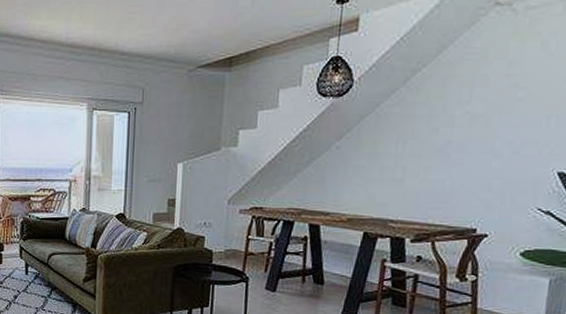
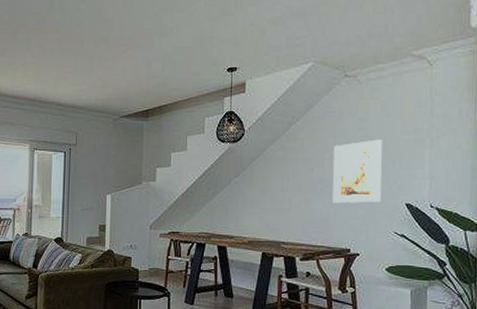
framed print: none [460,89,537,173] -> present [332,139,382,204]

